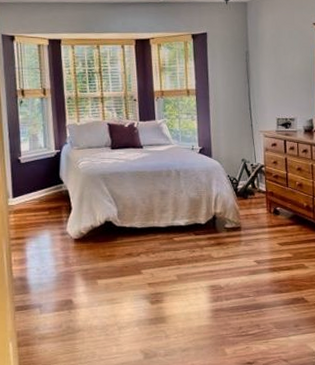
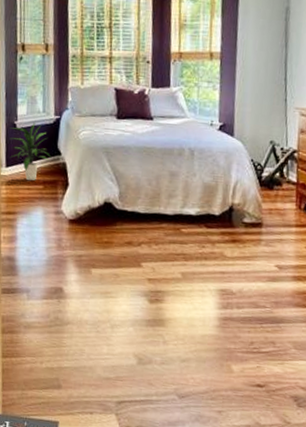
indoor plant: none [15,156,55,209] -> present [10,122,52,181]

